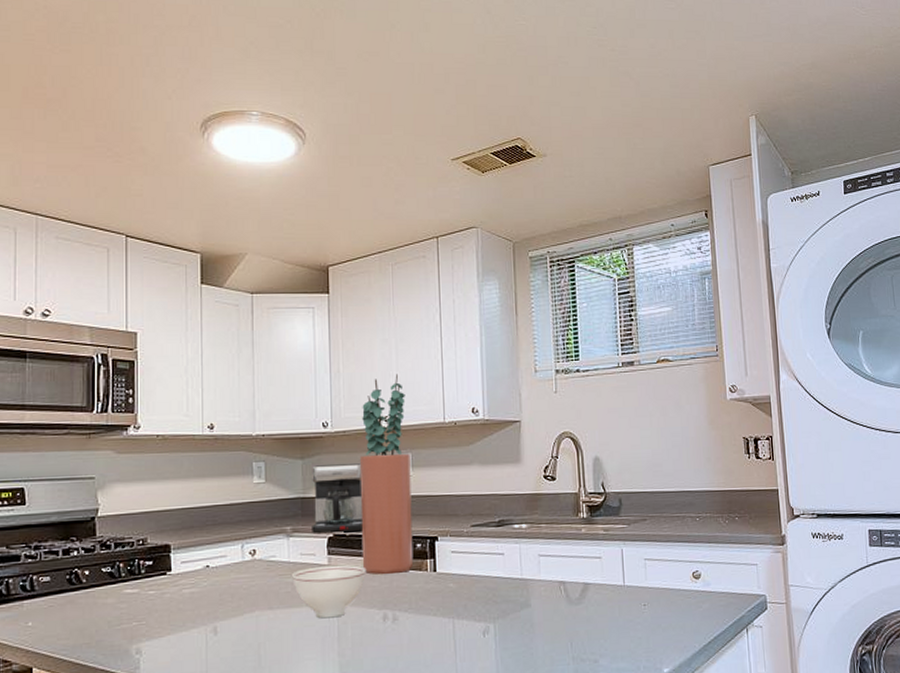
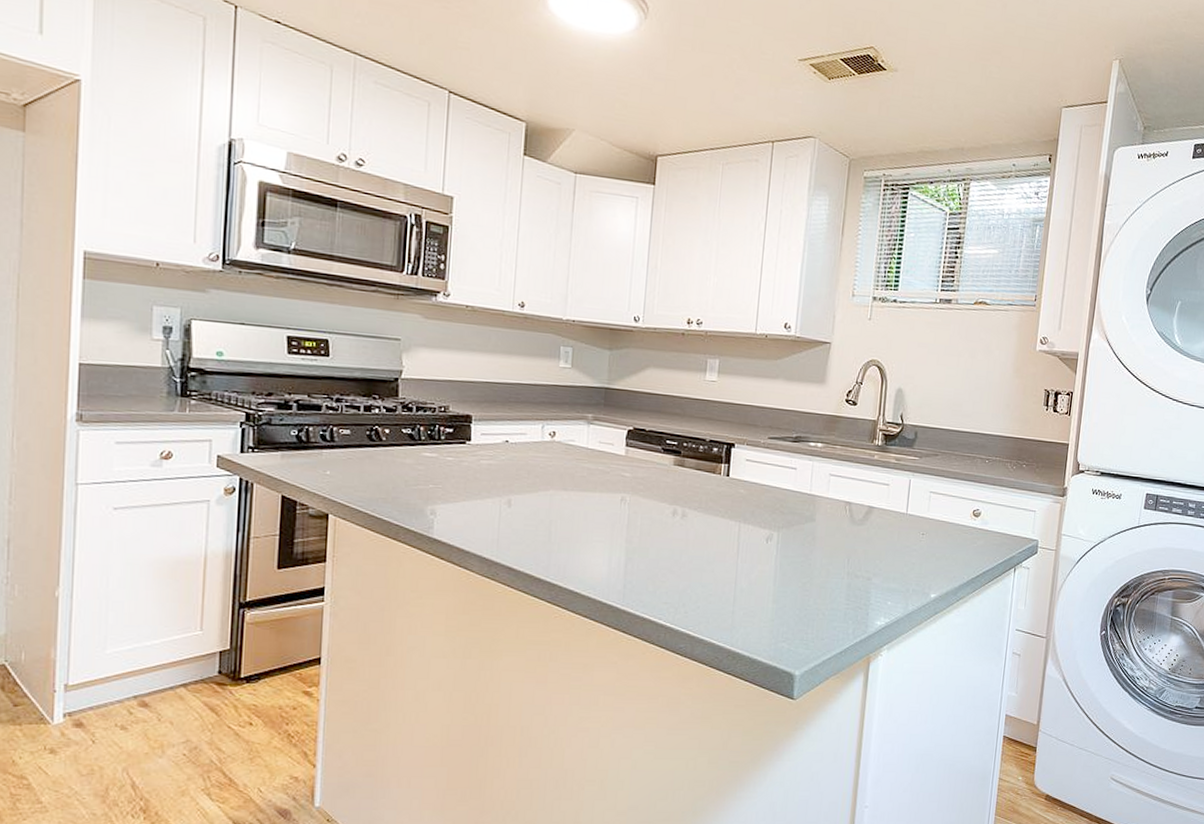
bowl: present [291,564,367,619] -> none [587,456,662,507]
coffee maker: present [312,463,363,535] -> none [612,358,668,429]
vase: present [359,374,414,575] -> none [658,278,720,474]

